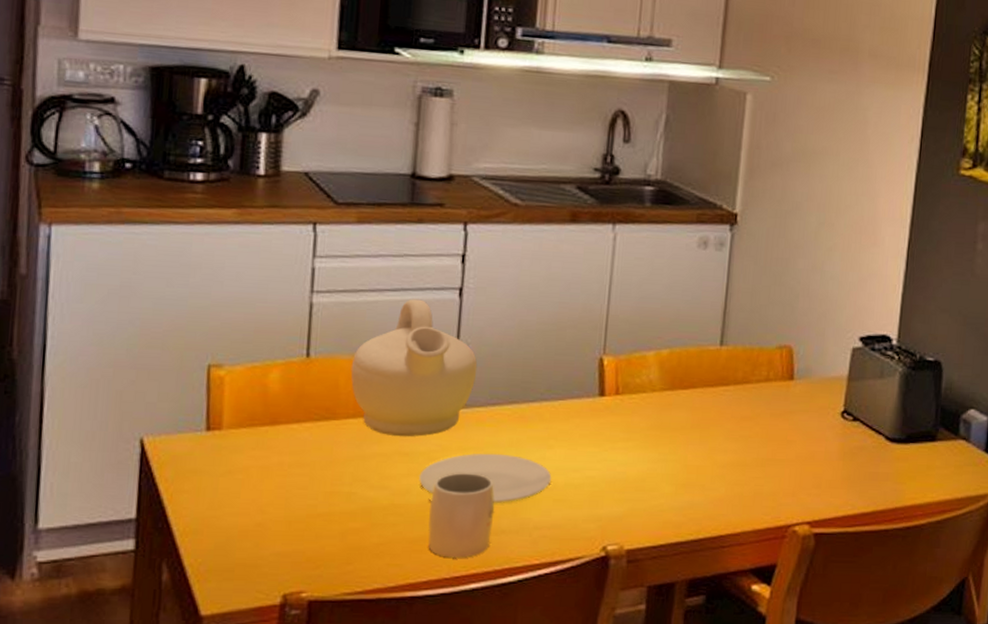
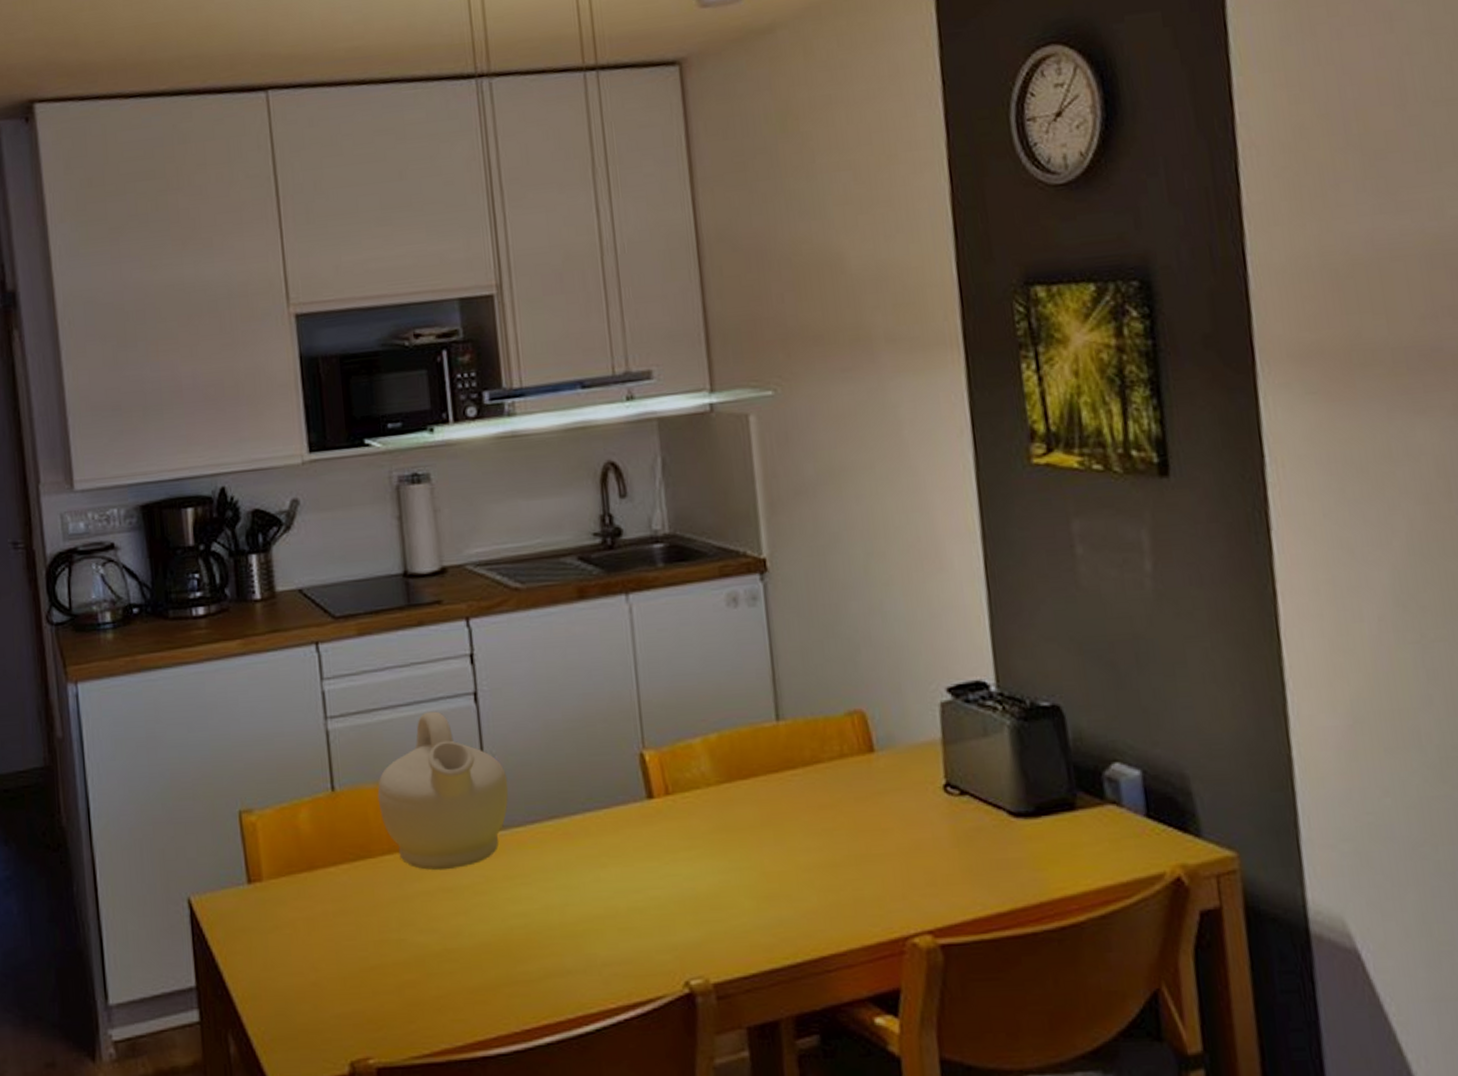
plate: present [419,453,552,504] -> none [468,879,612,940]
mug: present [428,472,495,558] -> none [484,904,557,1008]

